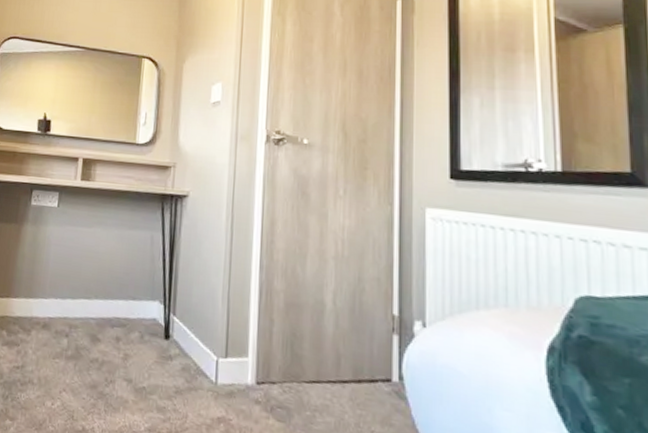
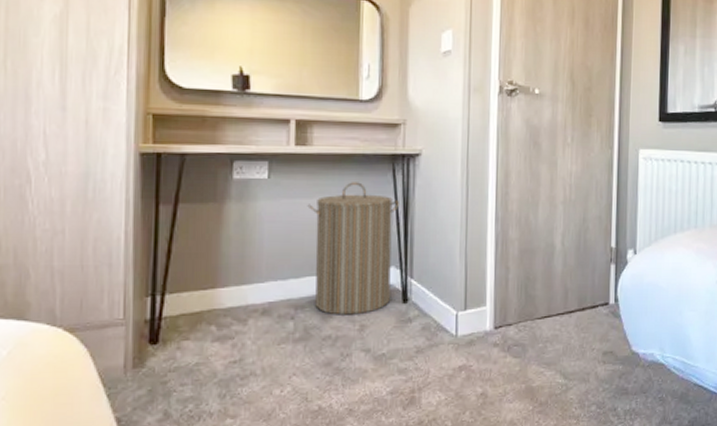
laundry hamper: none [86,216,167,344] -> present [307,182,400,315]

